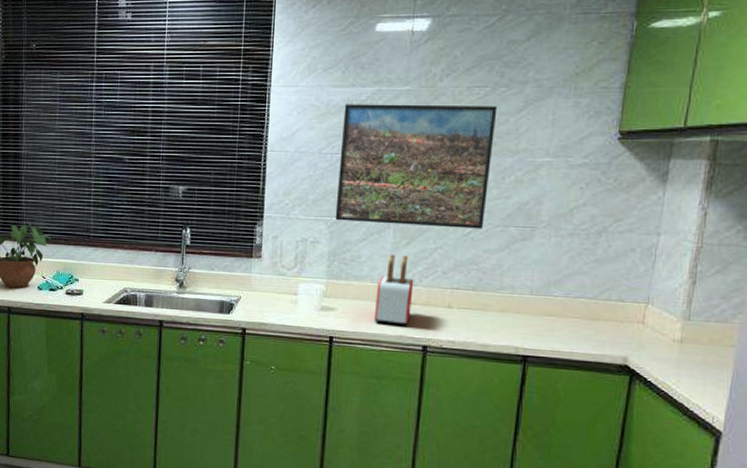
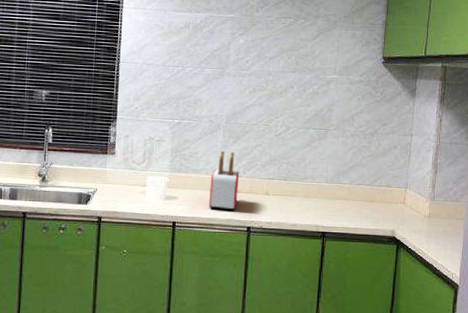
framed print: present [335,104,498,229] -> none [176,26,299,130]

